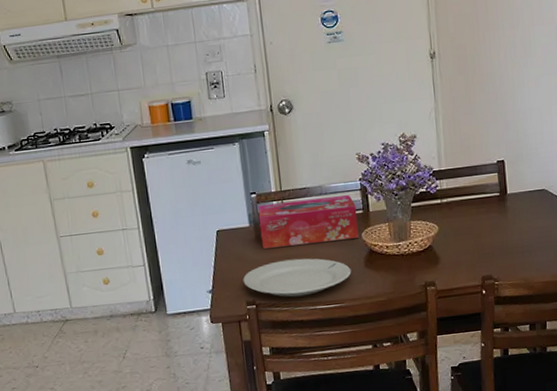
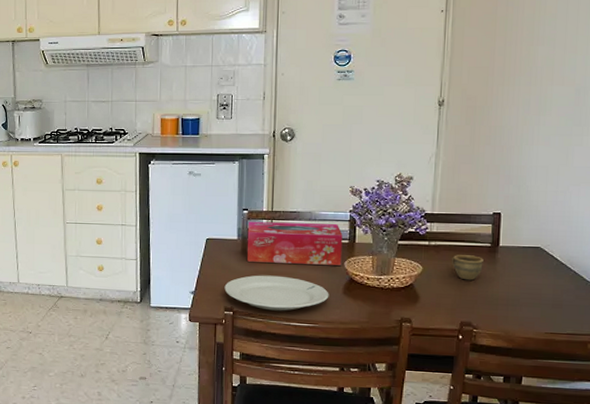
cup: none [465,207,495,234] -> present [452,255,483,281]

